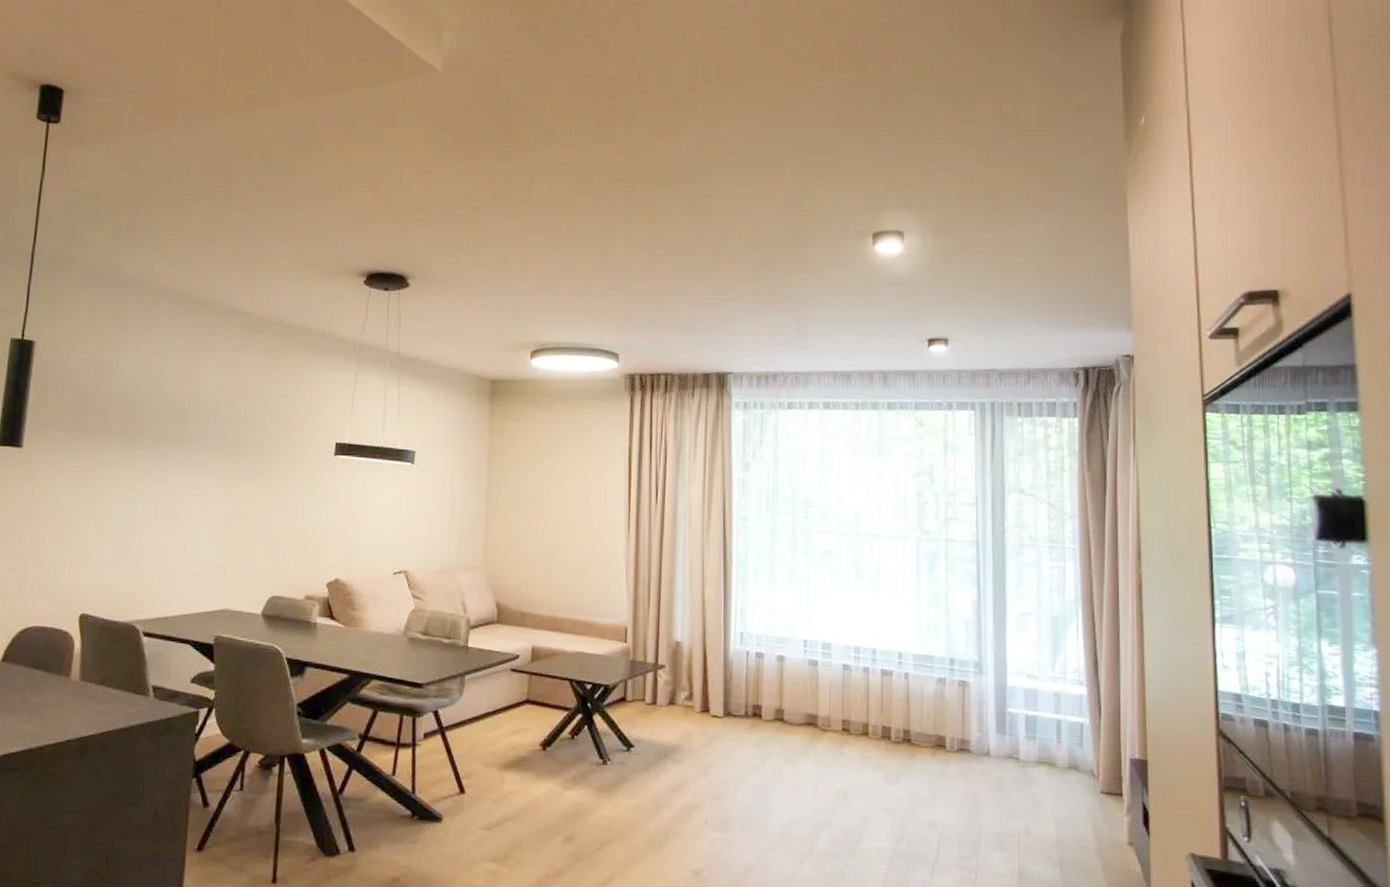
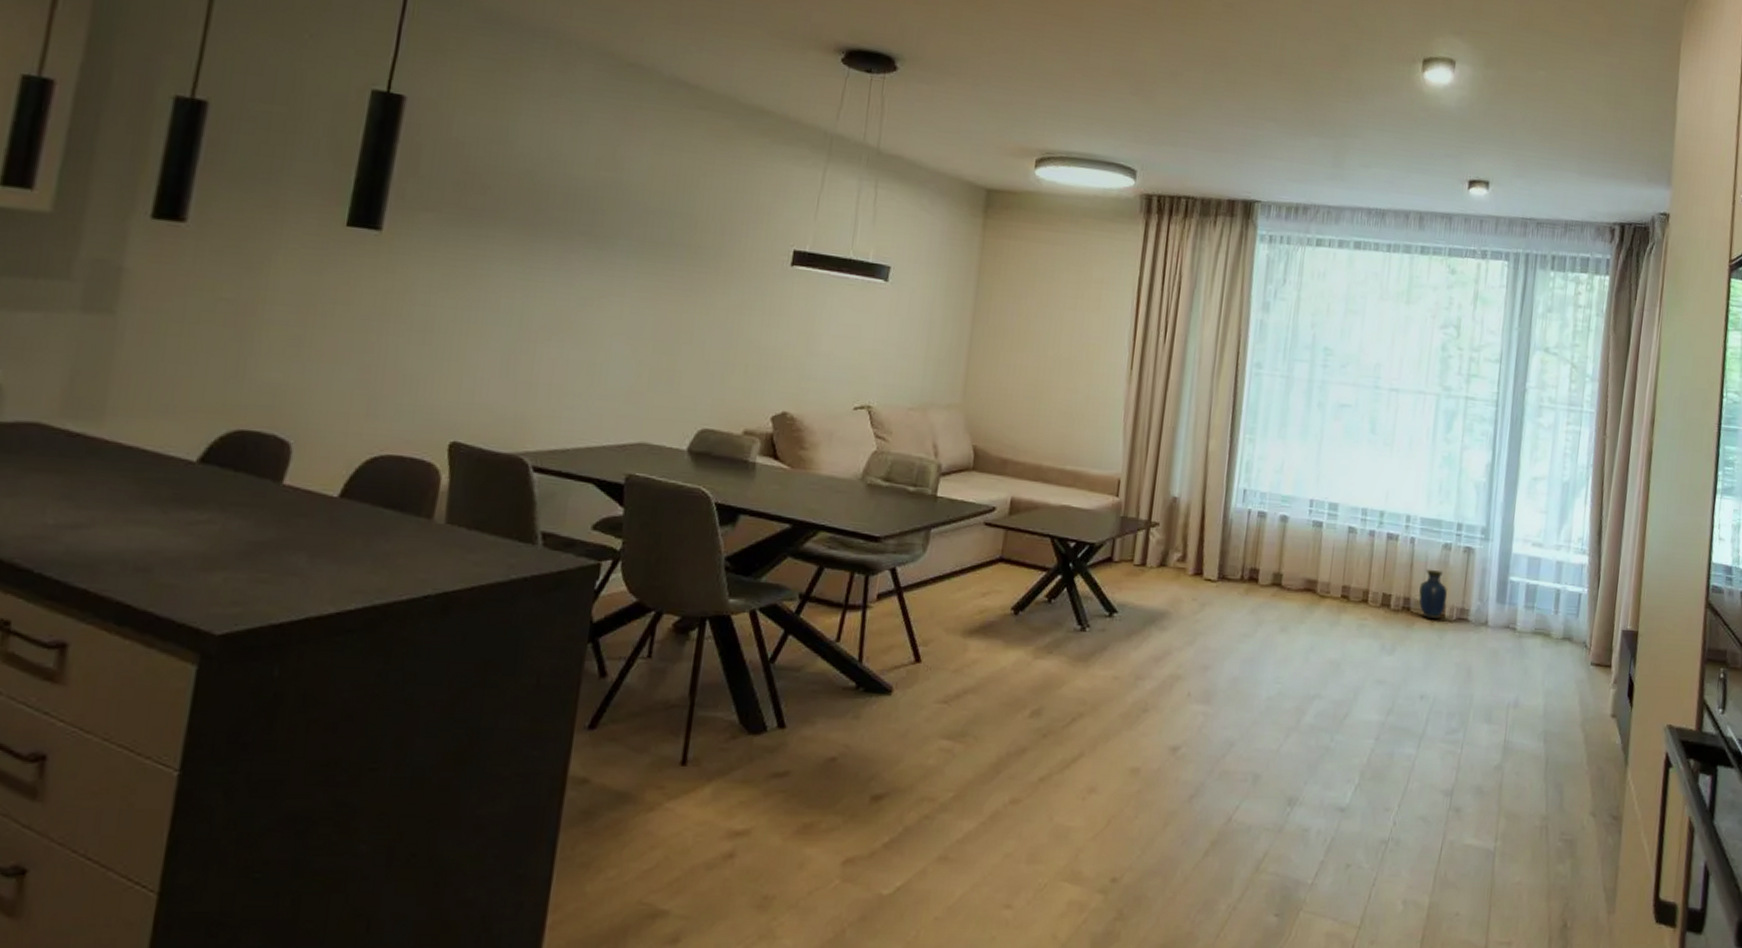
vase: none [918,702,946,749] -> present [1418,569,1447,619]

